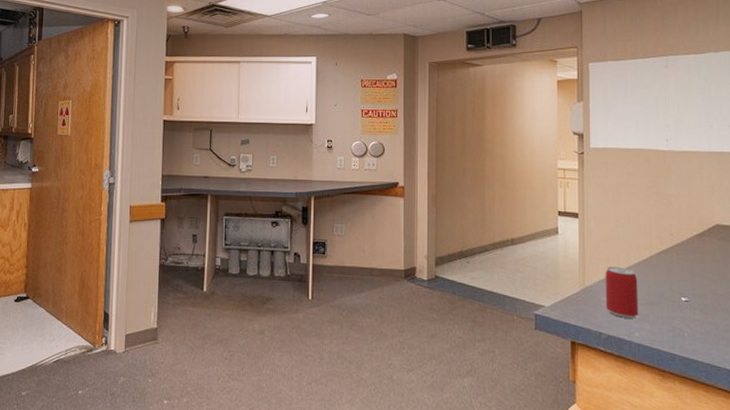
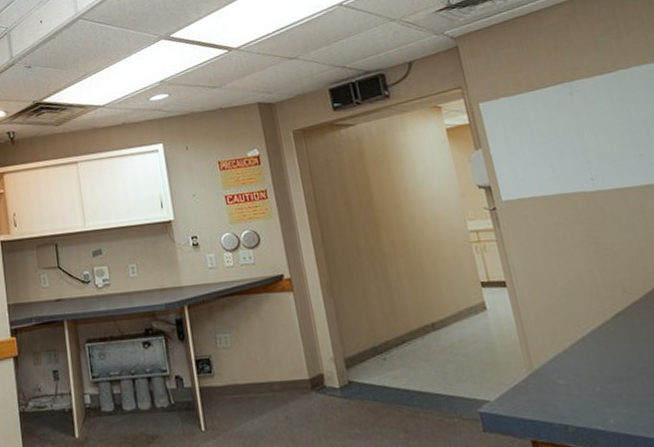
beer can: present [605,267,639,319] -> none [554,339,608,403]

